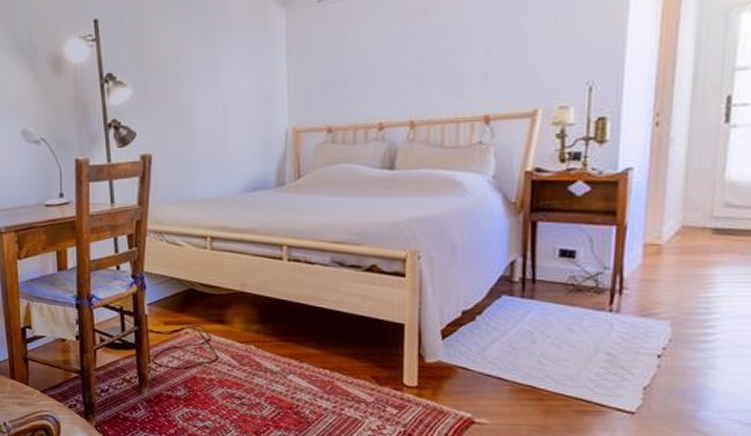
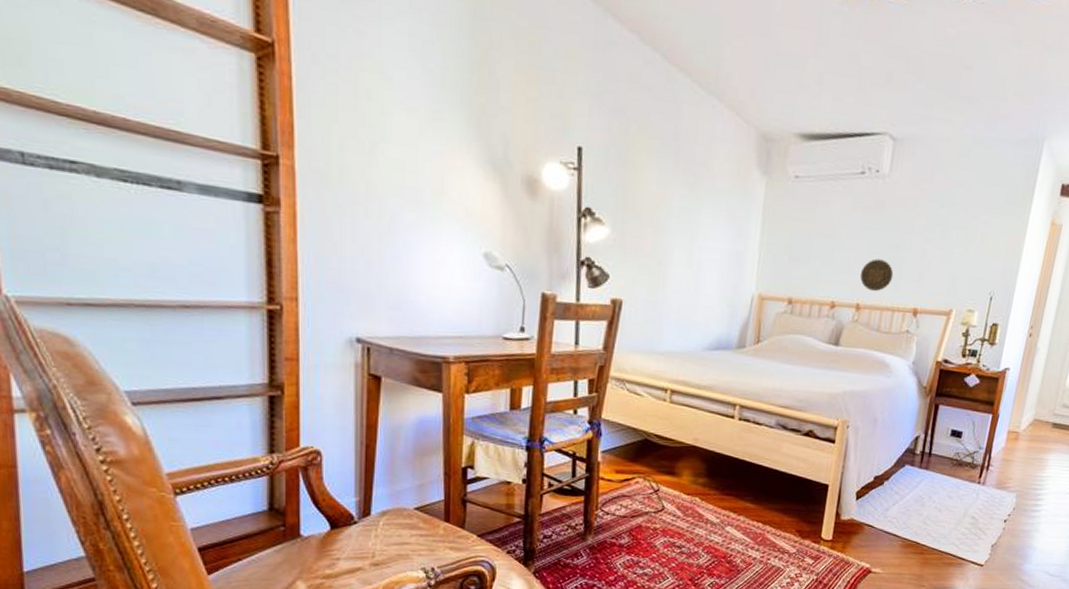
decorative plate: none [409,68,452,105] -> present [860,258,894,292]

